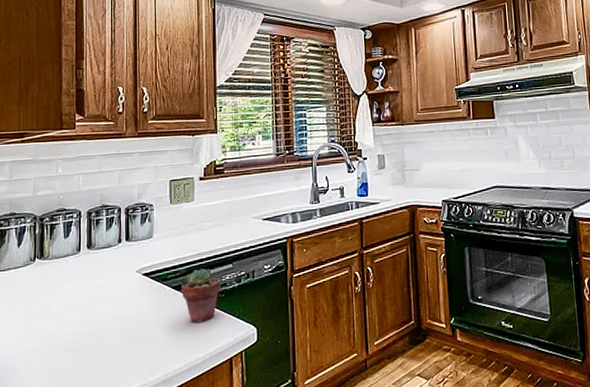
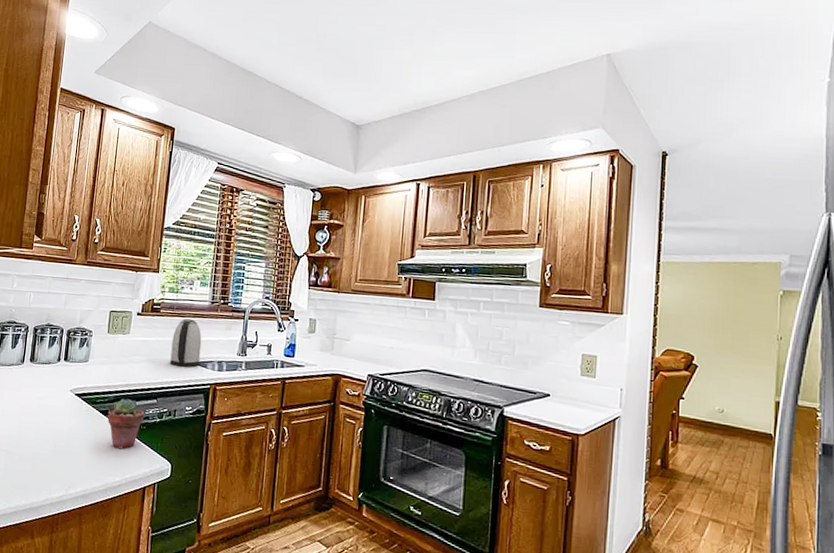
kettle: none [240,175,273,226] -> present [170,319,202,367]

